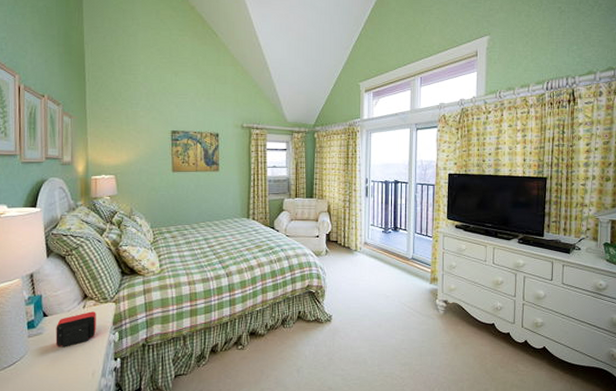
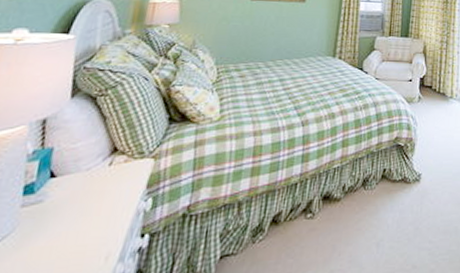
alarm clock: present [55,311,96,347] -> none [59,170,126,221]

